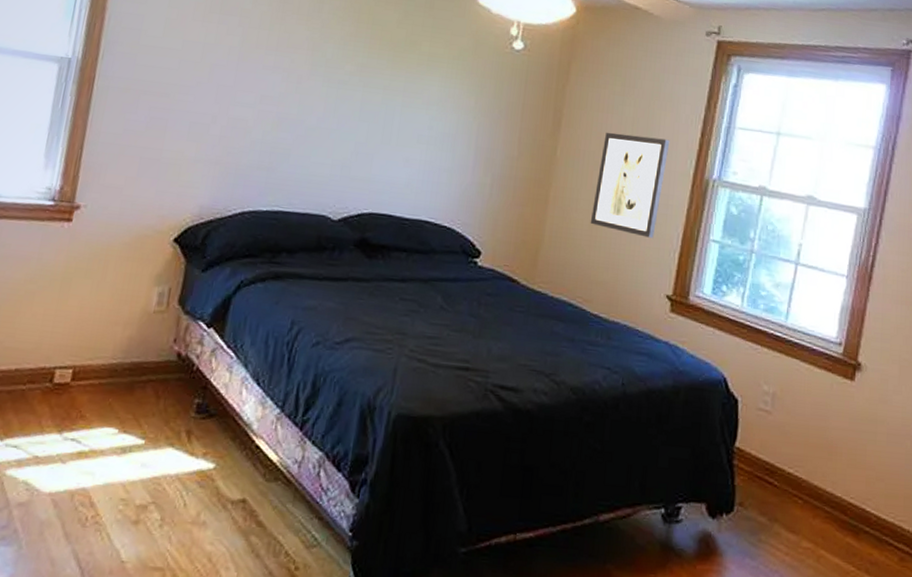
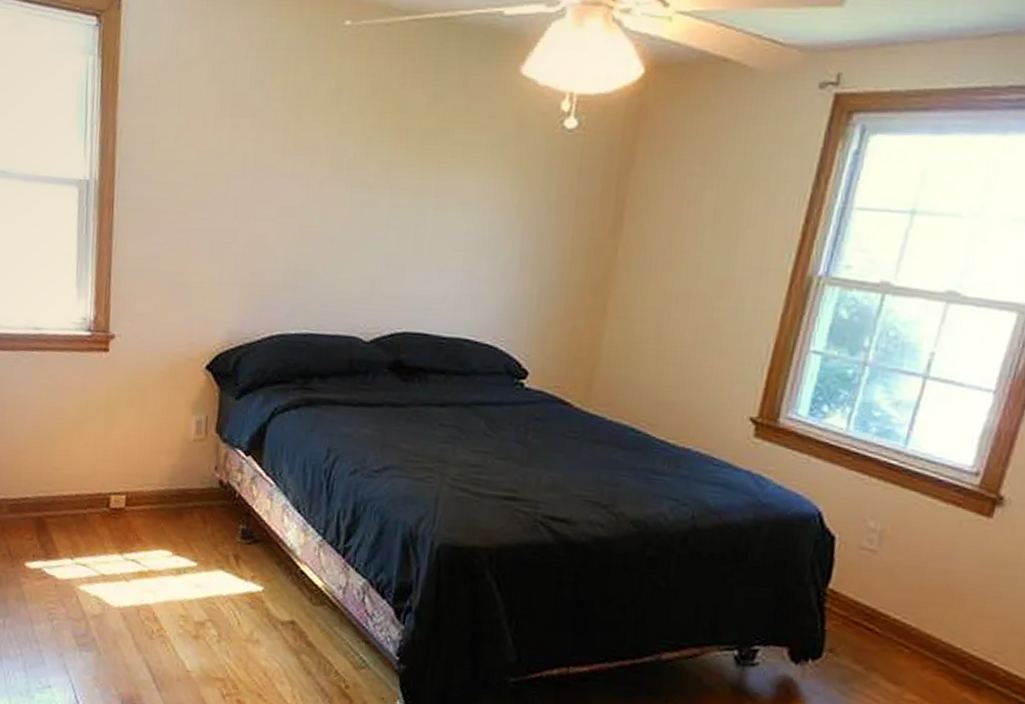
wall art: present [590,132,670,238] -> none [657,224,763,351]

